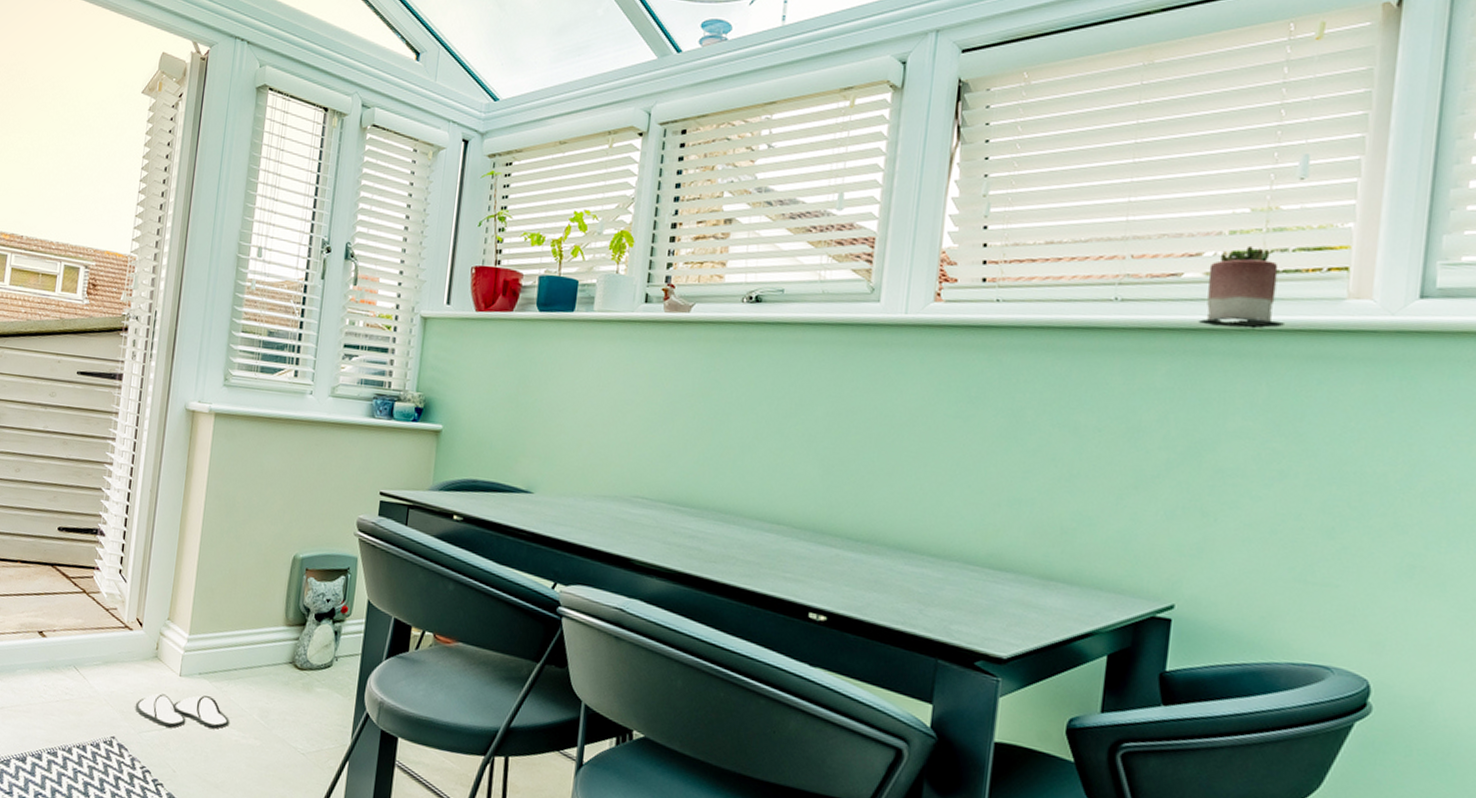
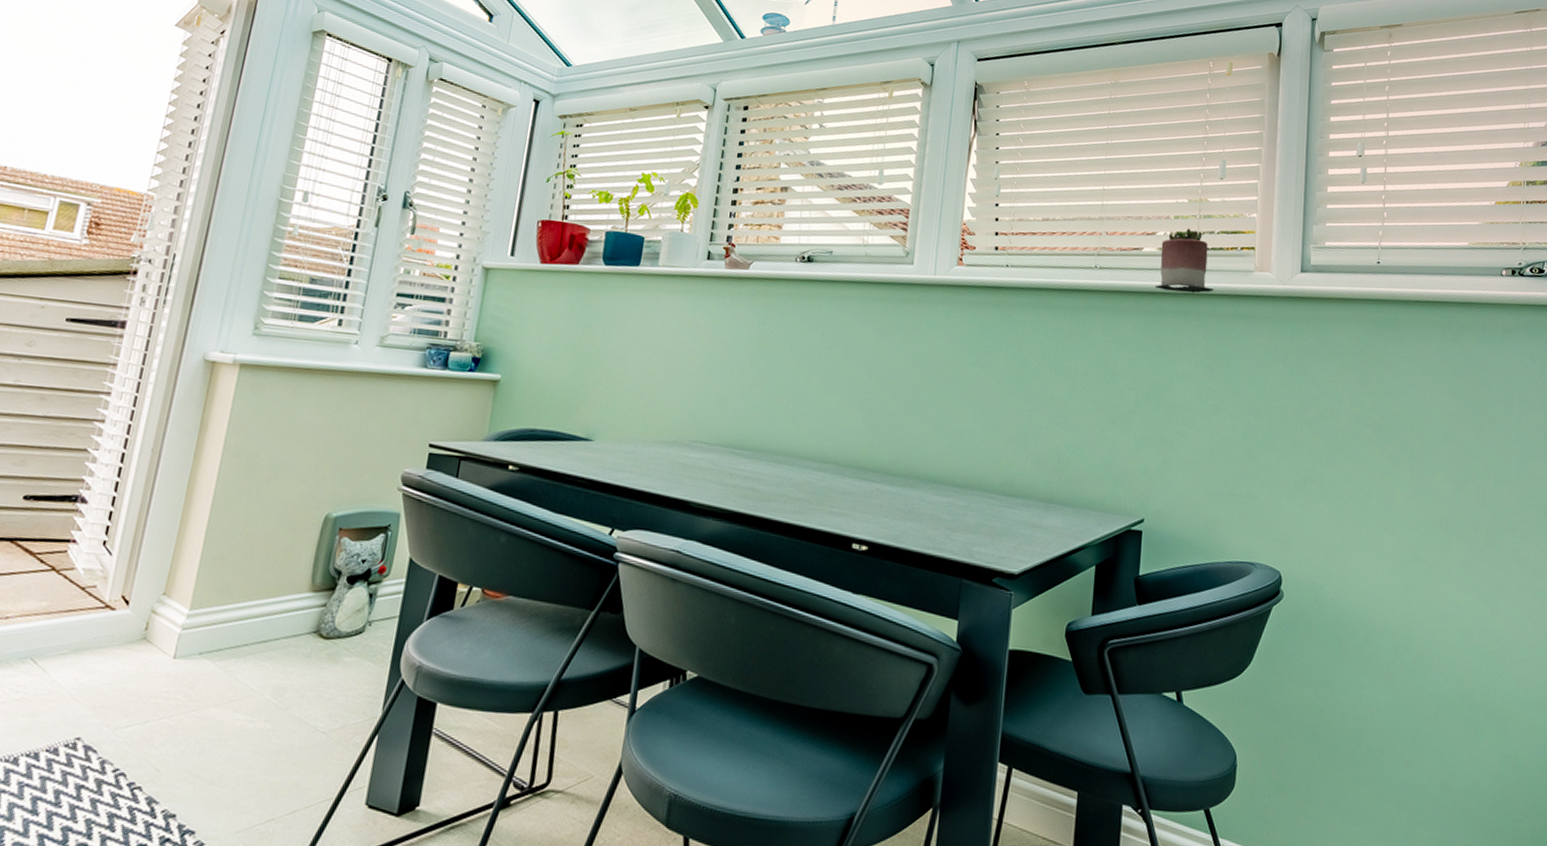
slippers: present [135,693,229,729] -> none [111,678,234,720]

